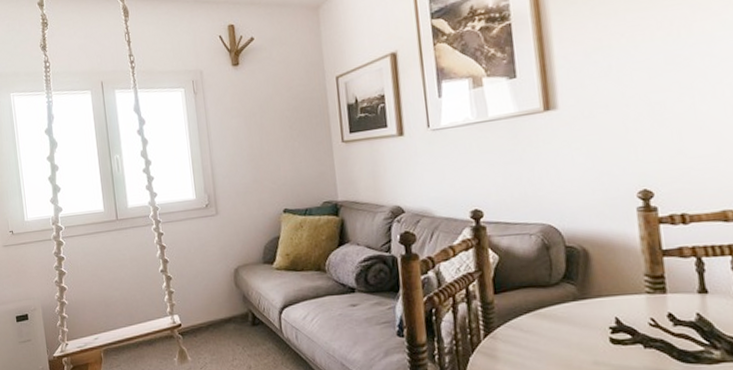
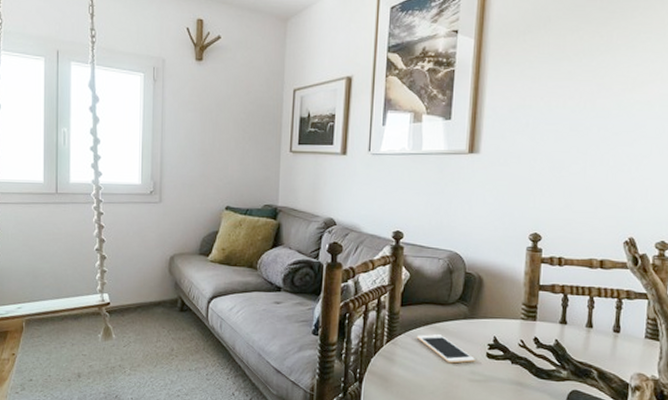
cell phone: none [518,322,597,355] -> present [416,334,475,364]

